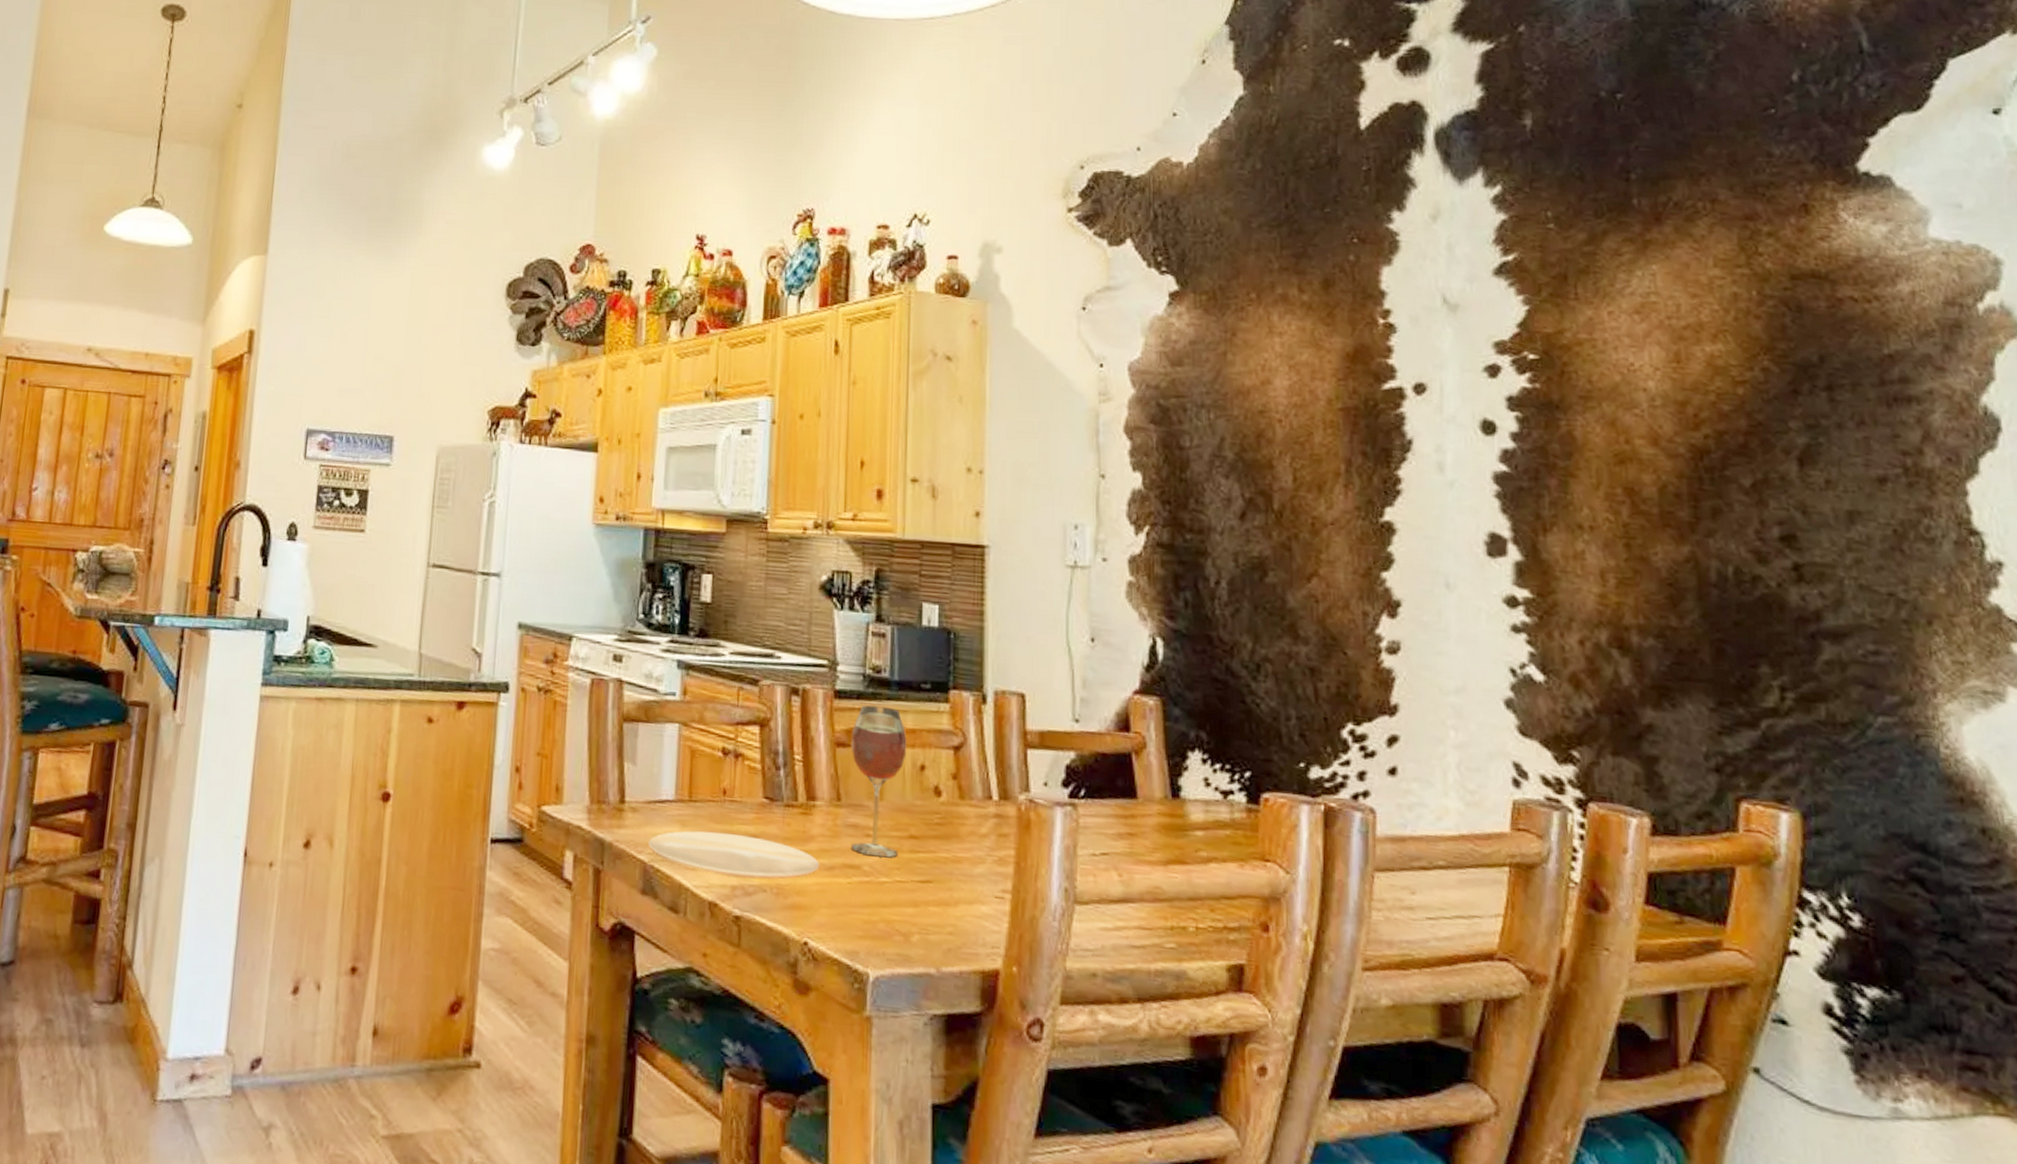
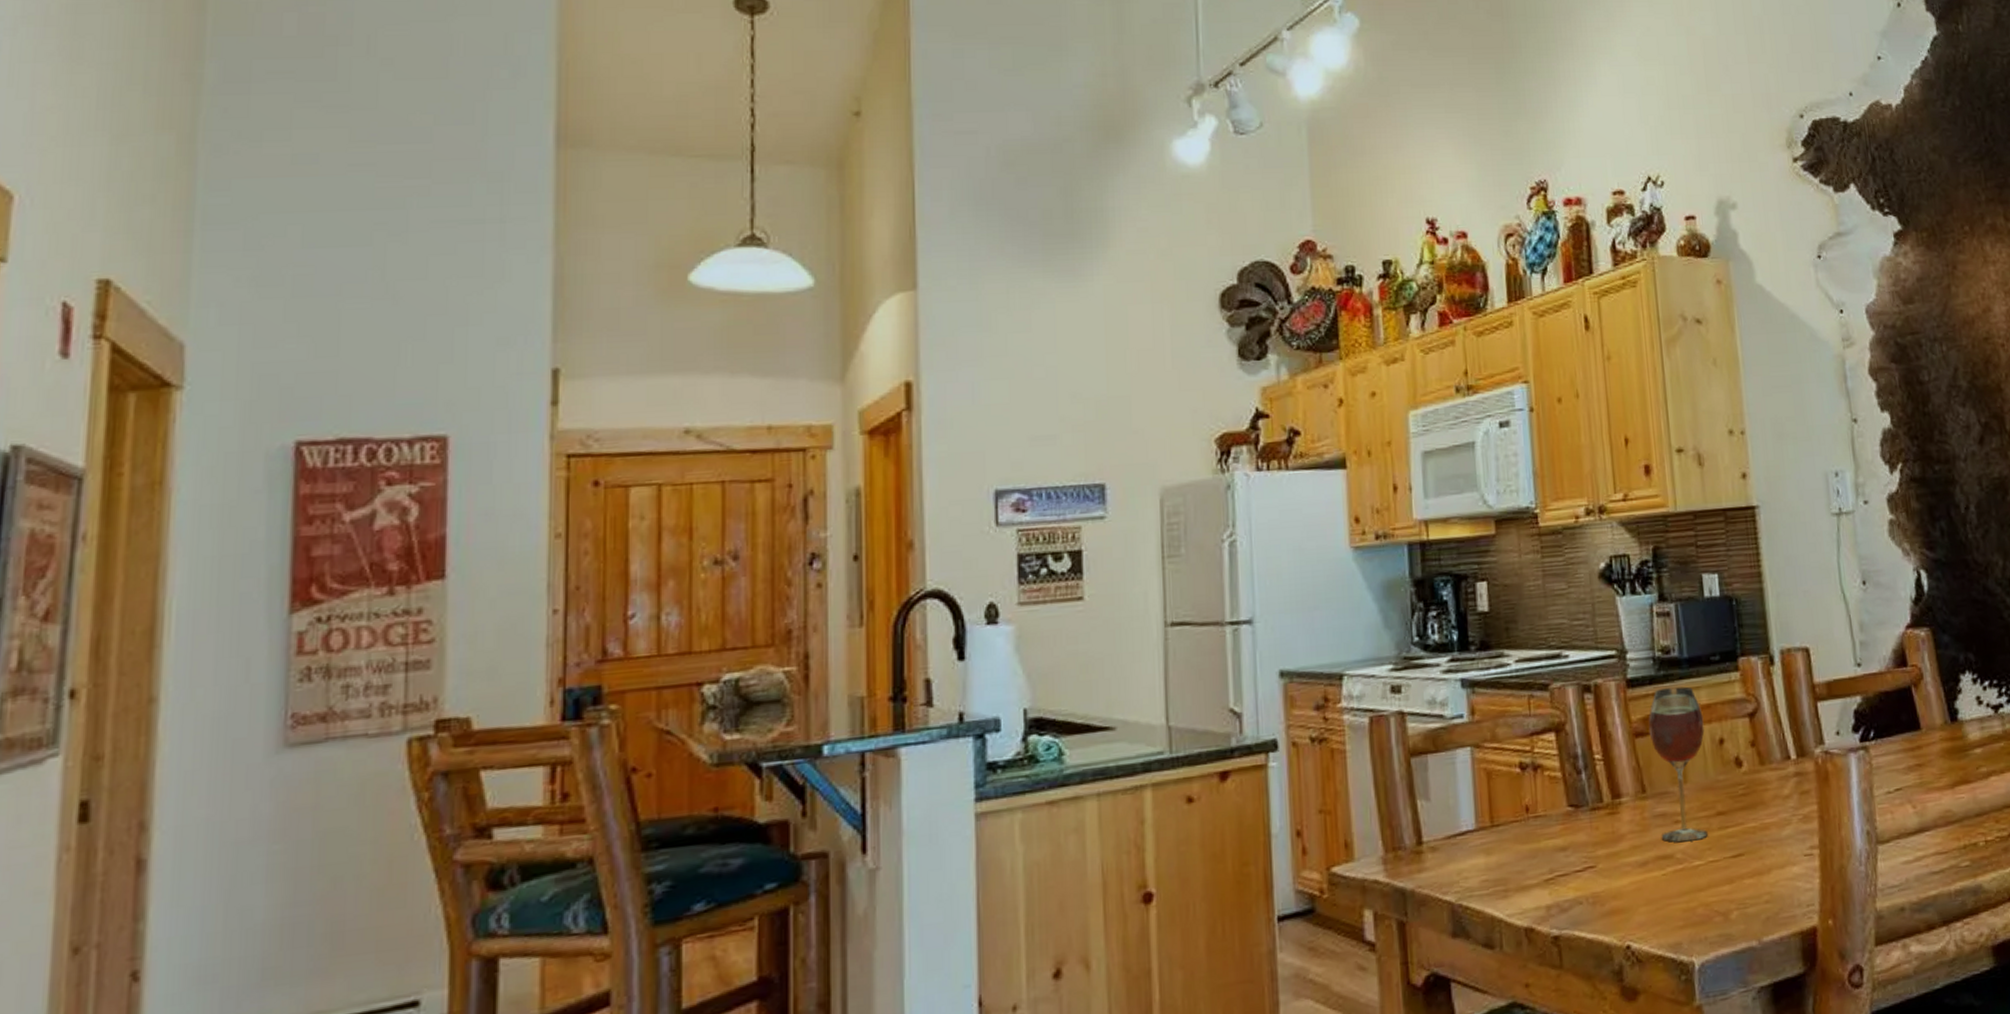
plate: present [649,830,820,880] -> none [1453,849,1633,899]

